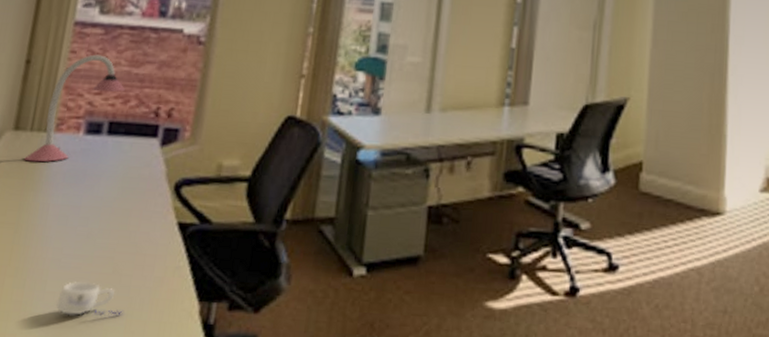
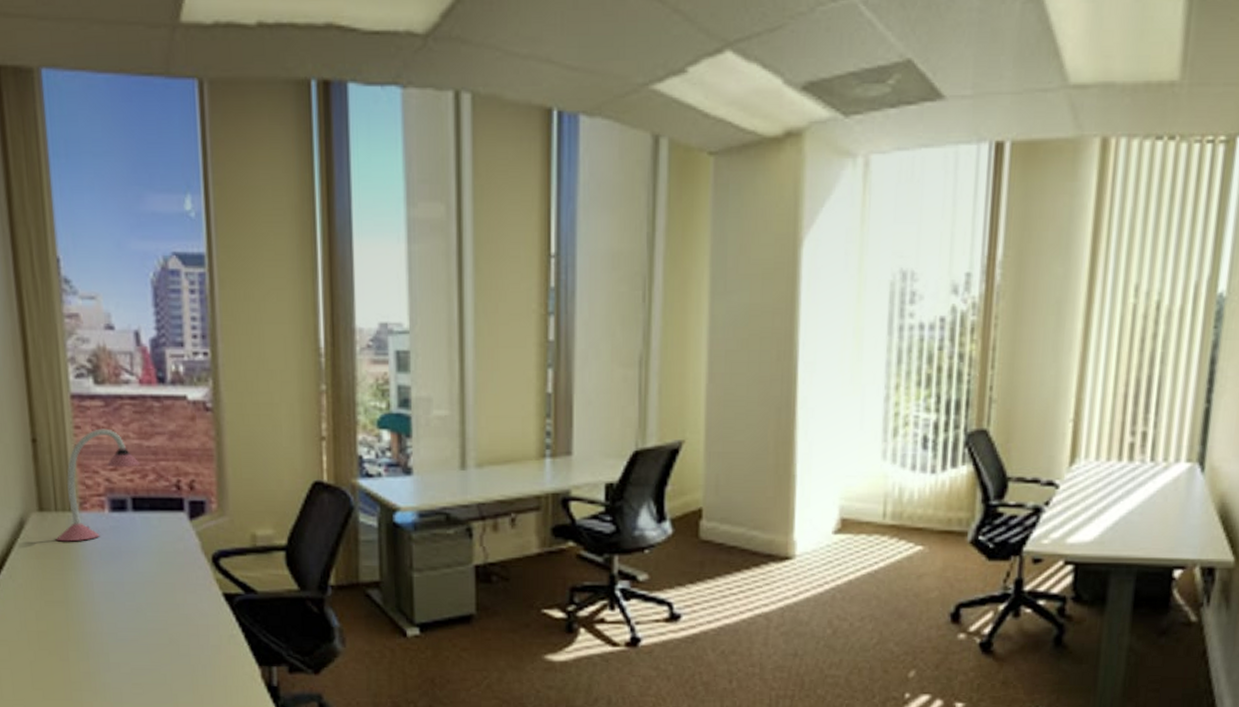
mug: present [55,281,123,316] -> none [122,652,188,683]

